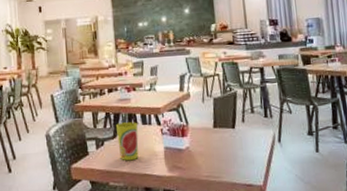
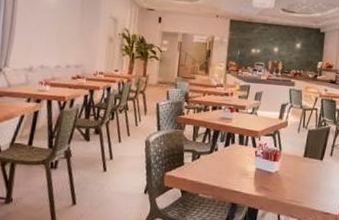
cup: present [115,122,139,161] -> none [213,140,234,177]

